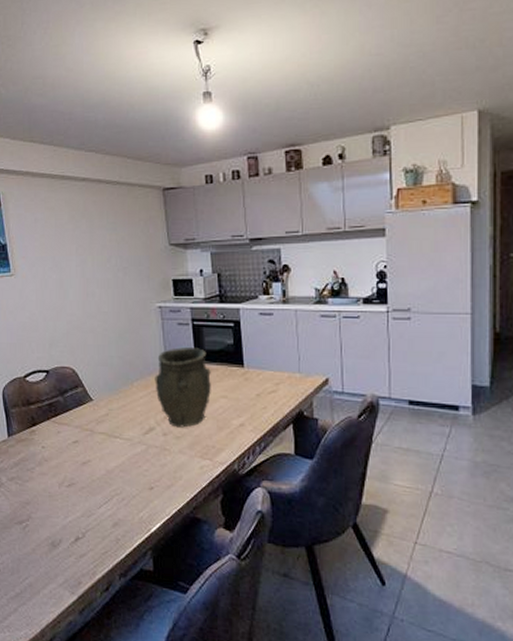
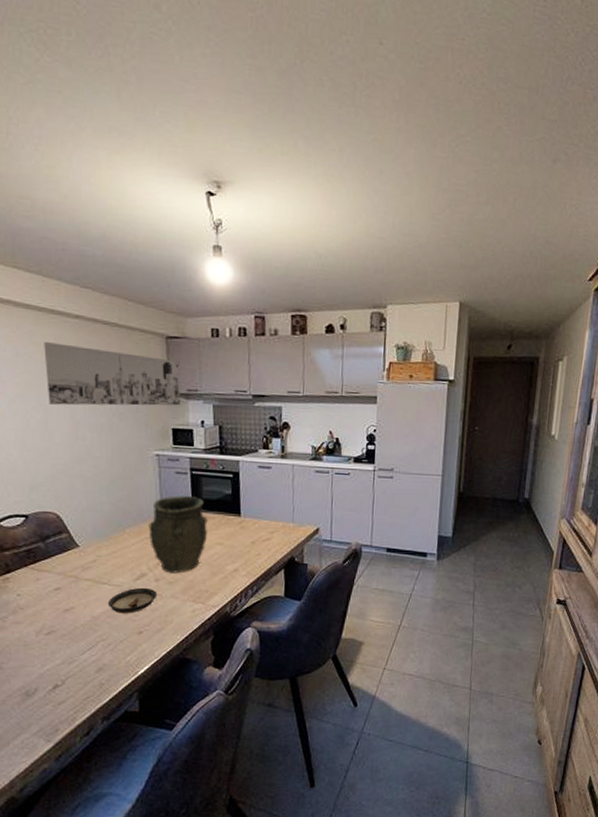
wall art: none [57,206,180,264] -> present [44,342,181,406]
saucer: none [121,442,166,469] -> present [108,587,158,614]

